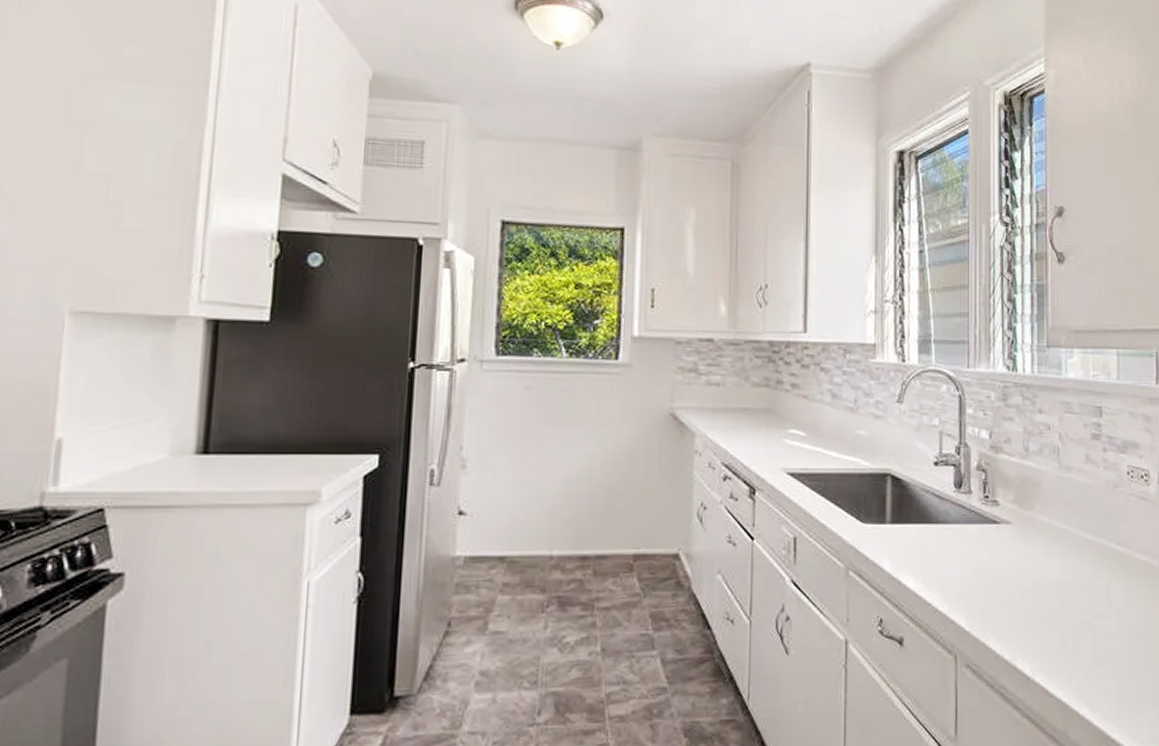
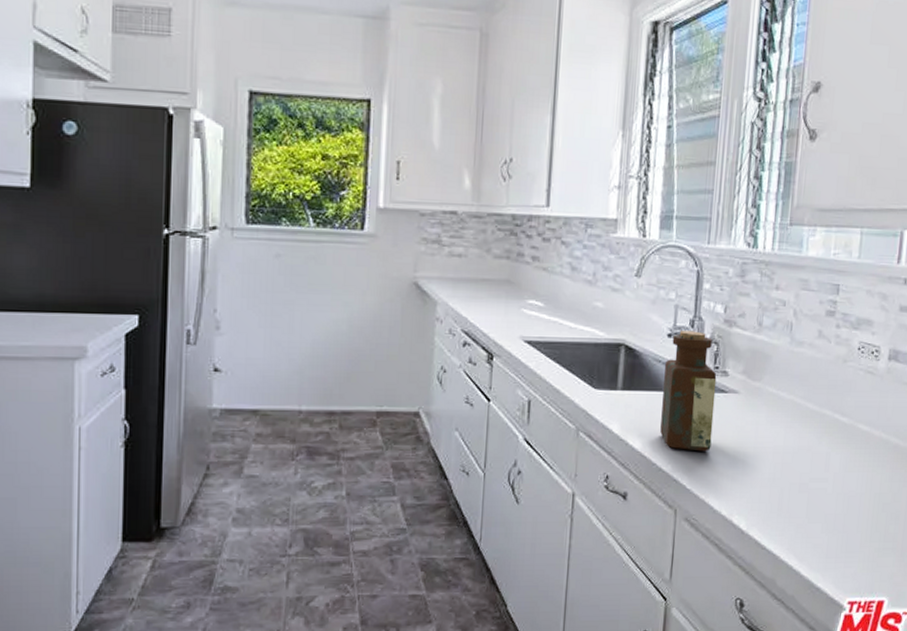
bottle: none [933,458,988,589] -> present [660,331,717,452]

